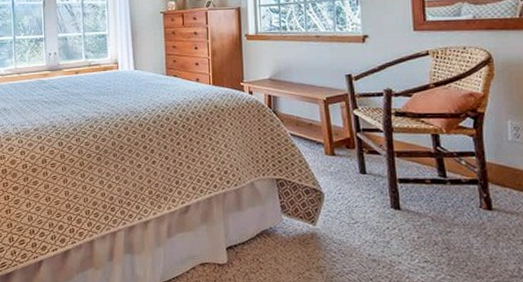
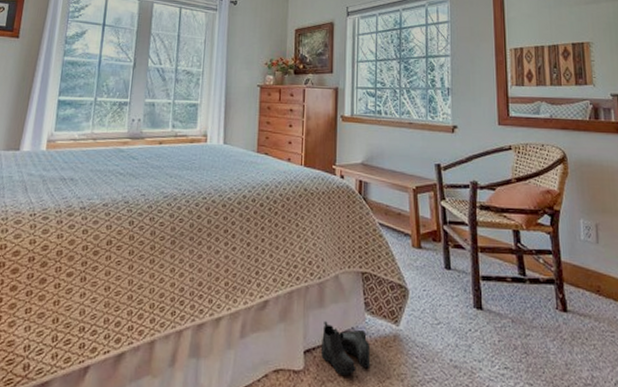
boots: none [242,222,290,268] -> present [321,321,371,375]

